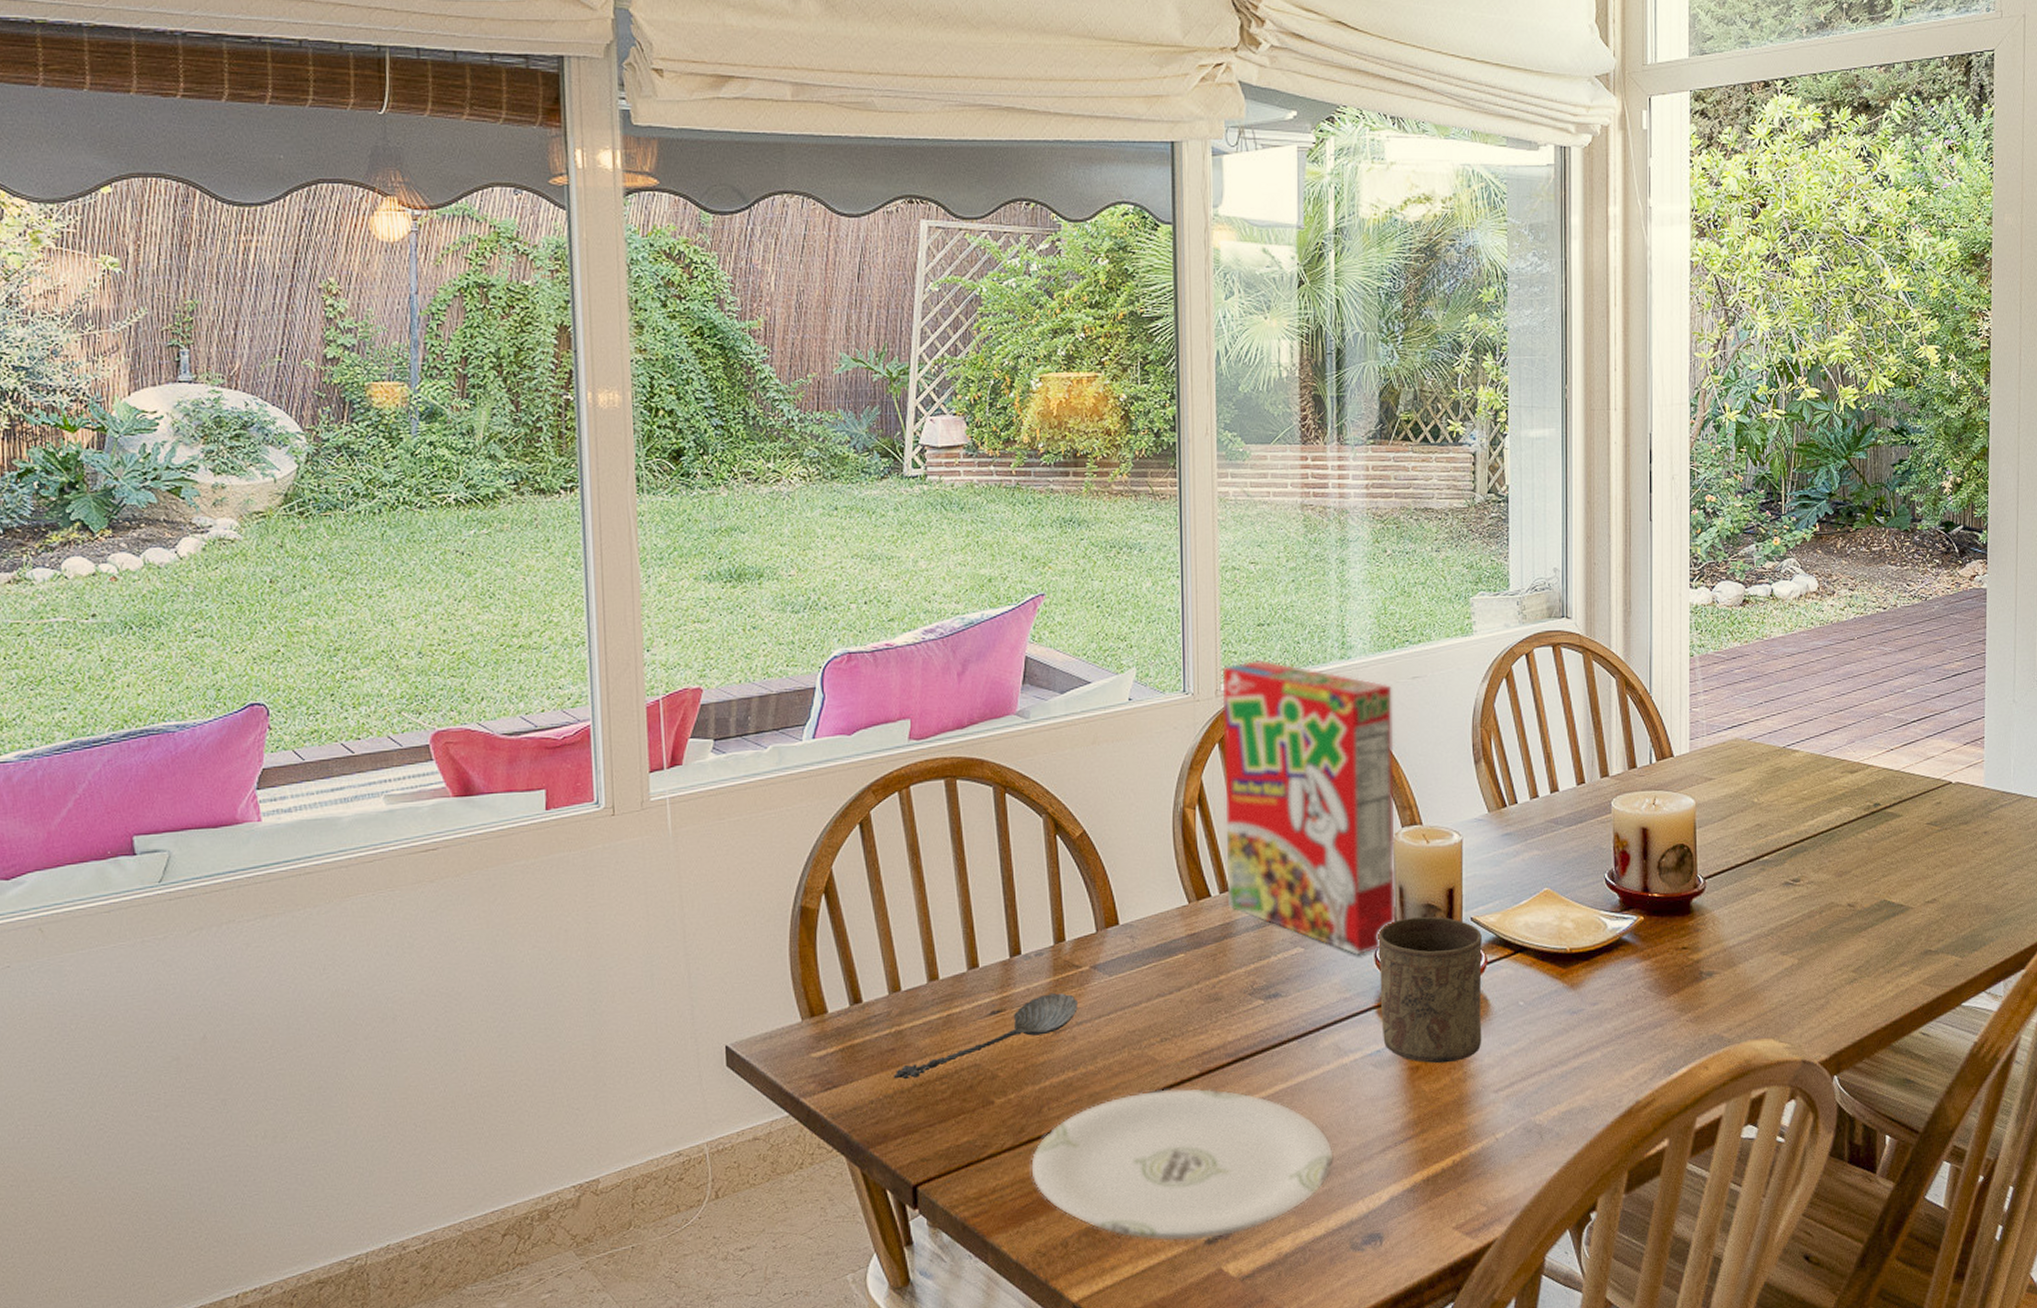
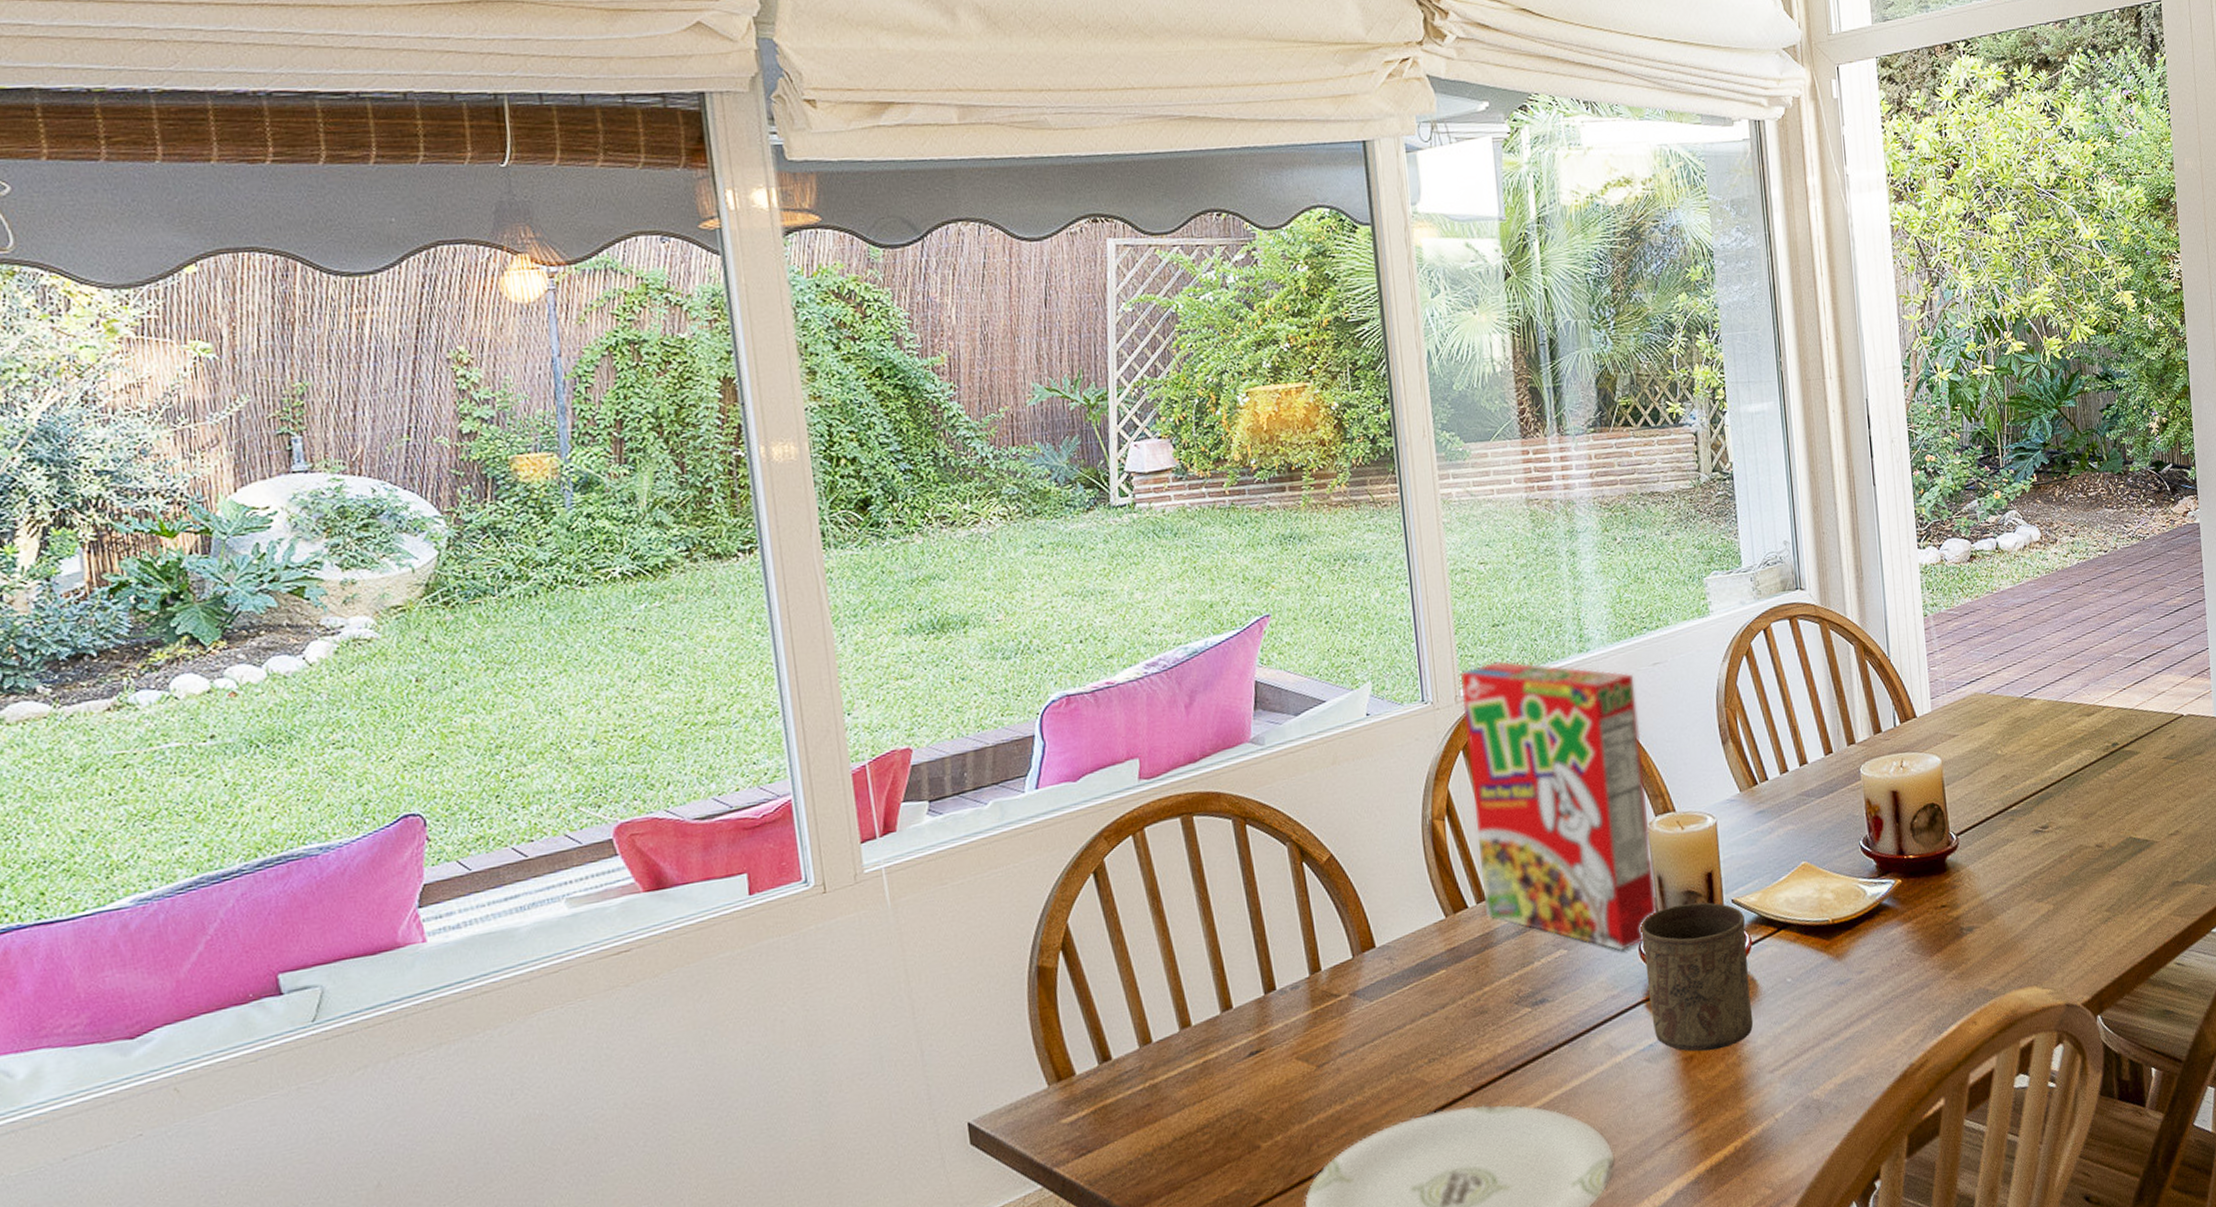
spoon: present [893,993,1078,1080] -> none [1151,1024,1340,1136]

